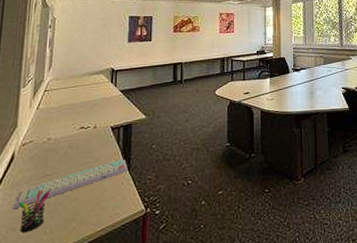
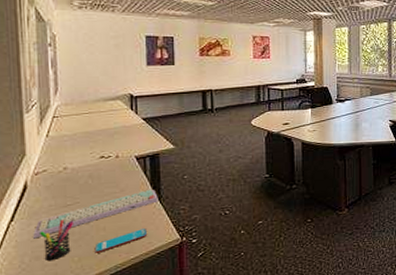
smartphone: none [65,199,115,225] -> present [94,228,148,253]

